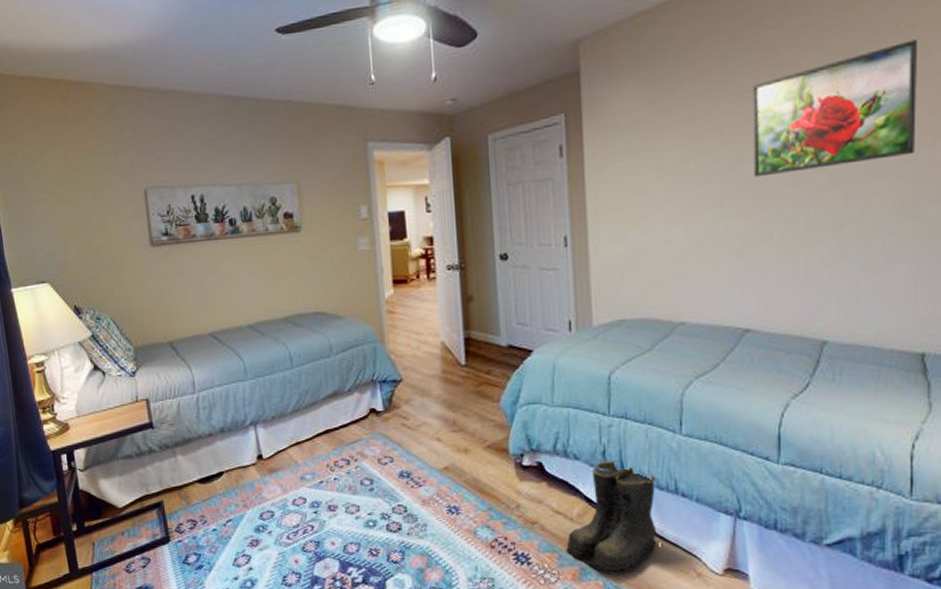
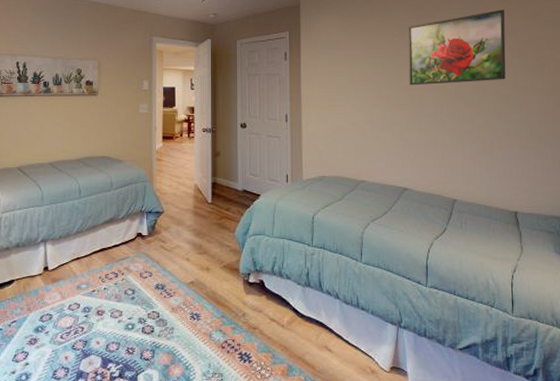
boots: present [566,460,659,577] -> none [278,281,345,373]

